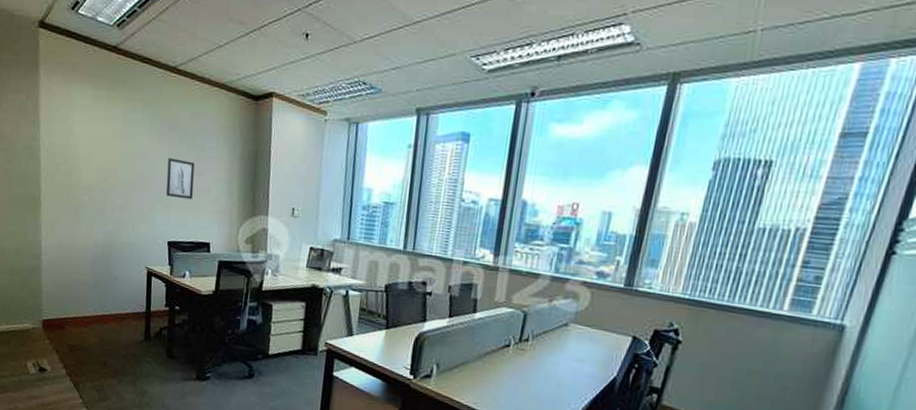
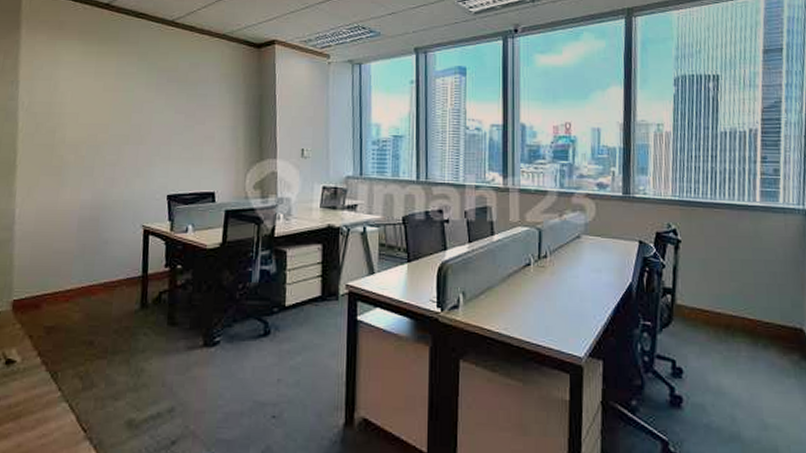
wall art: present [166,158,195,200] -> none [164,109,196,149]

